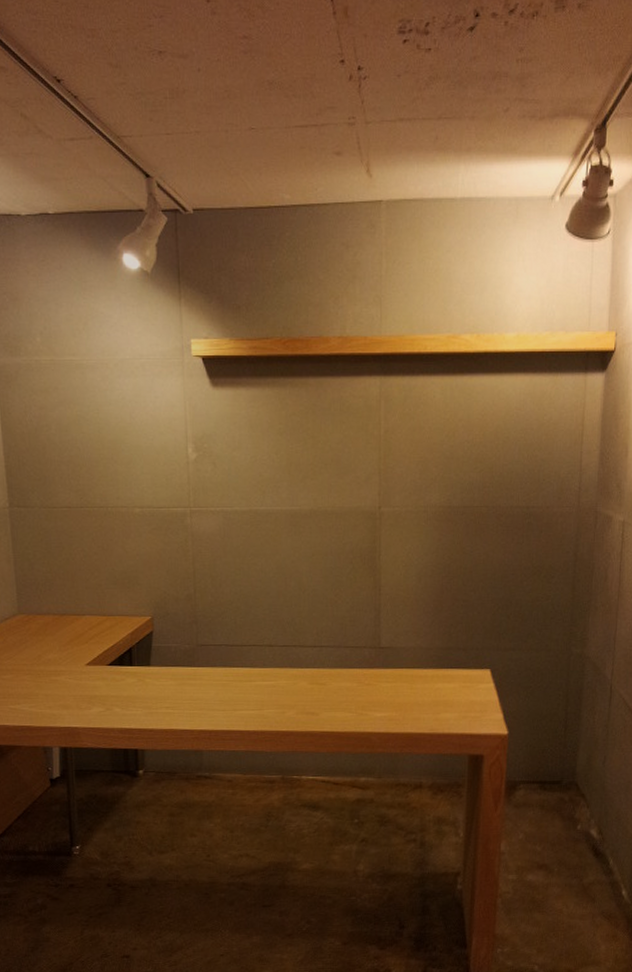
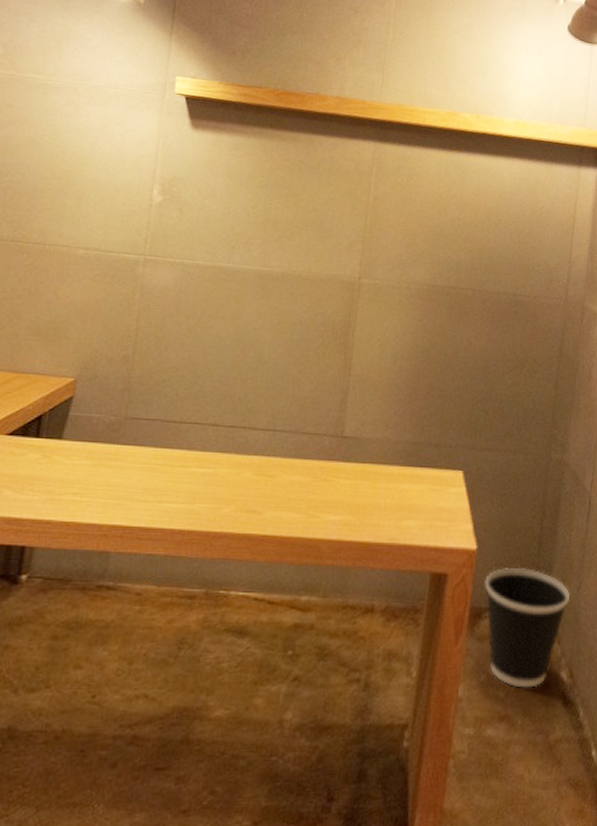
wastebasket: none [517,747,596,843] -> present [484,567,570,688]

